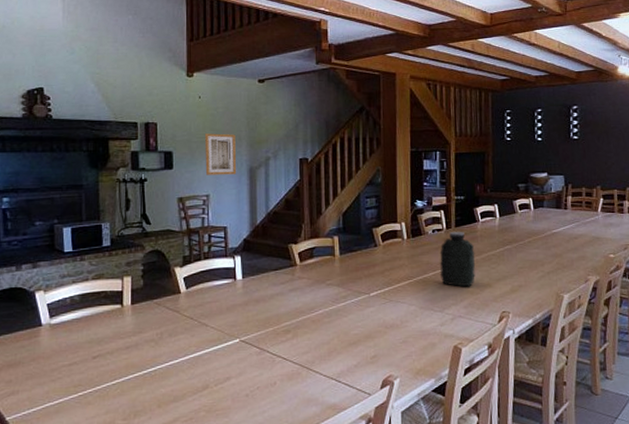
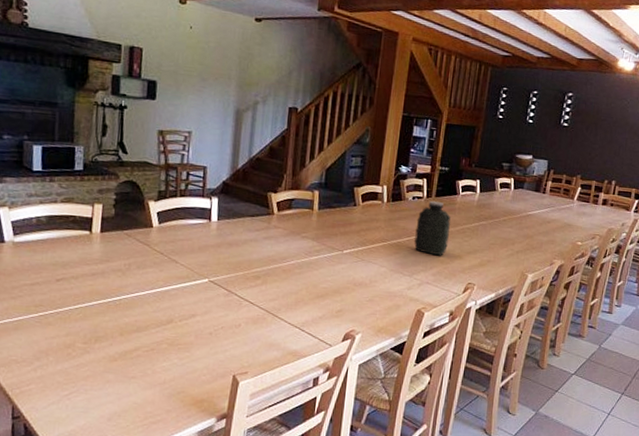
wall art: present [205,133,237,175] -> none [190,67,225,115]

